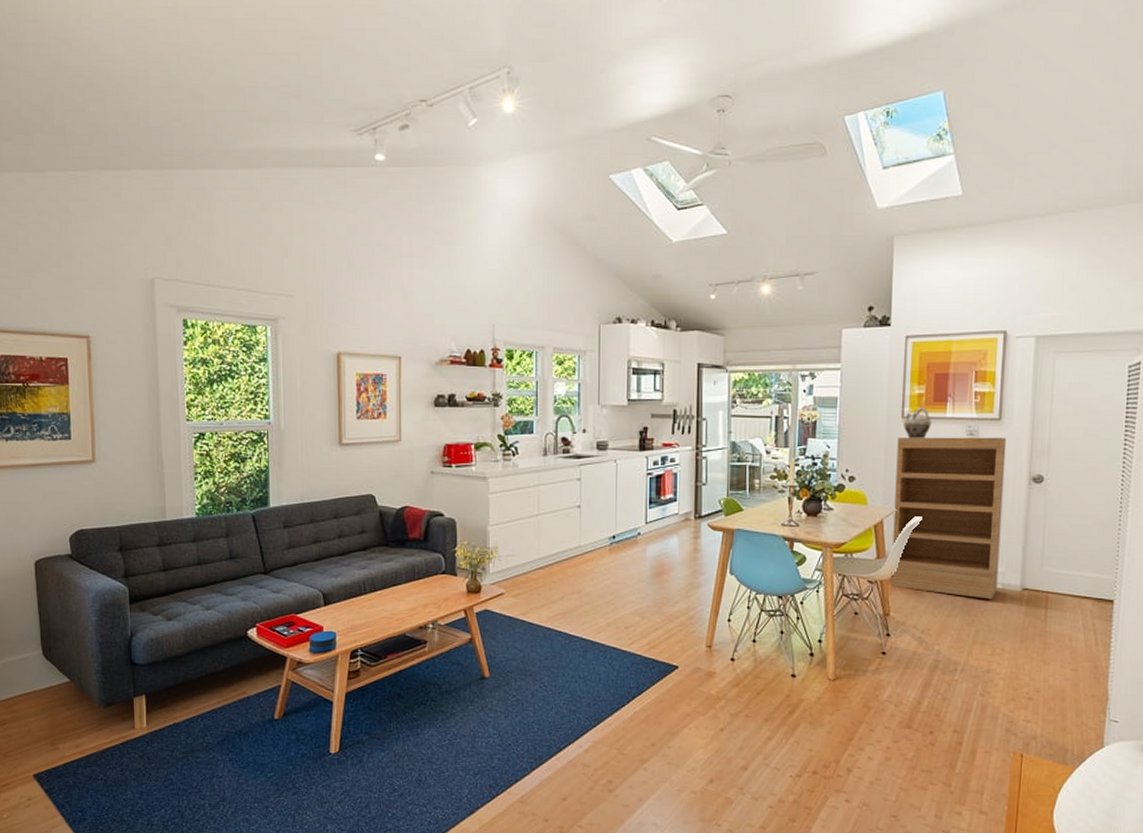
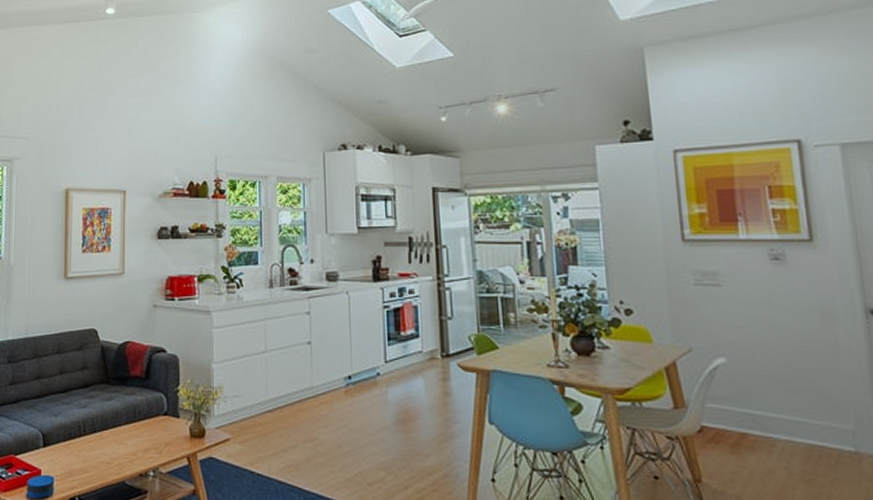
bookcase: present [890,437,1007,600] -> none [680,262,848,466]
ceramic vessel: present [903,407,932,439] -> none [684,228,722,265]

